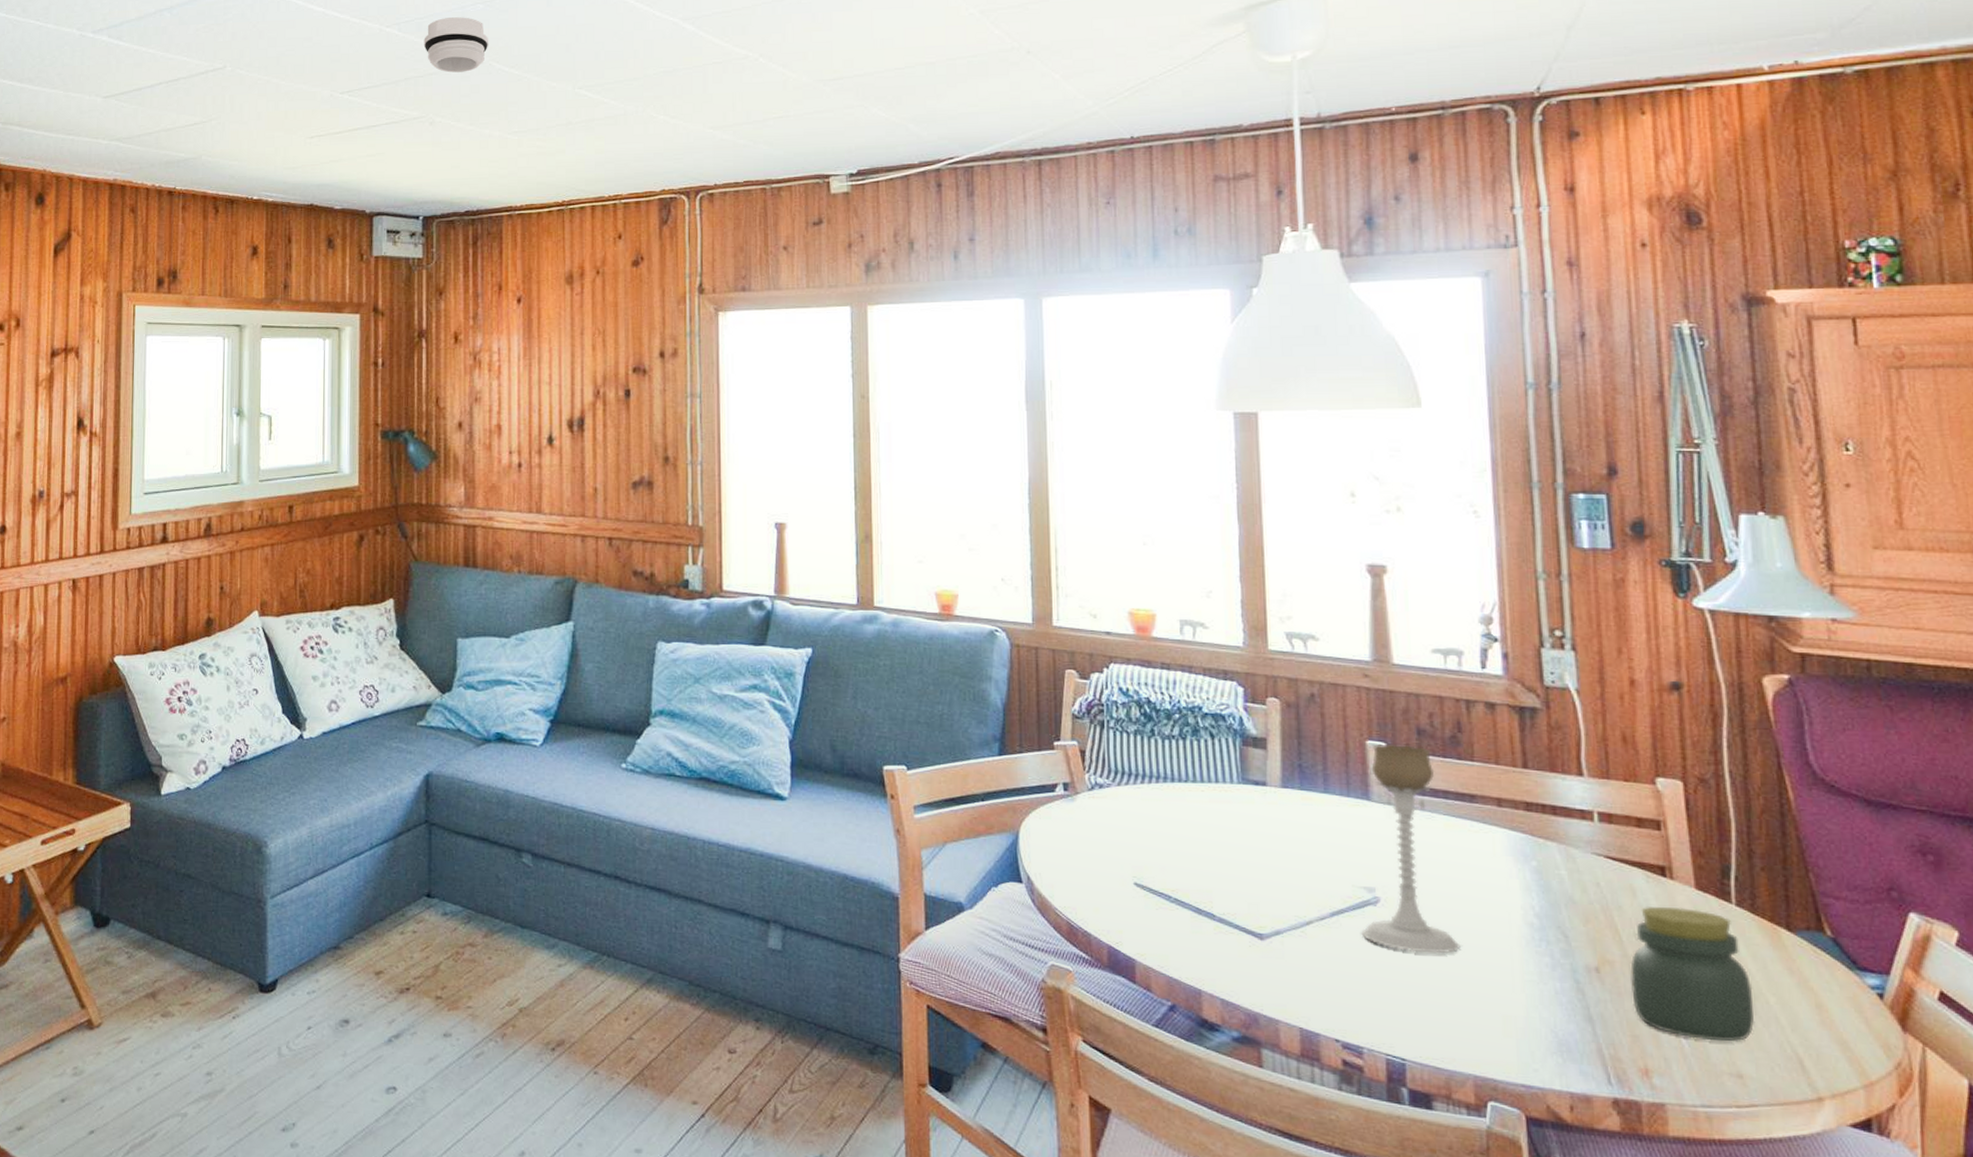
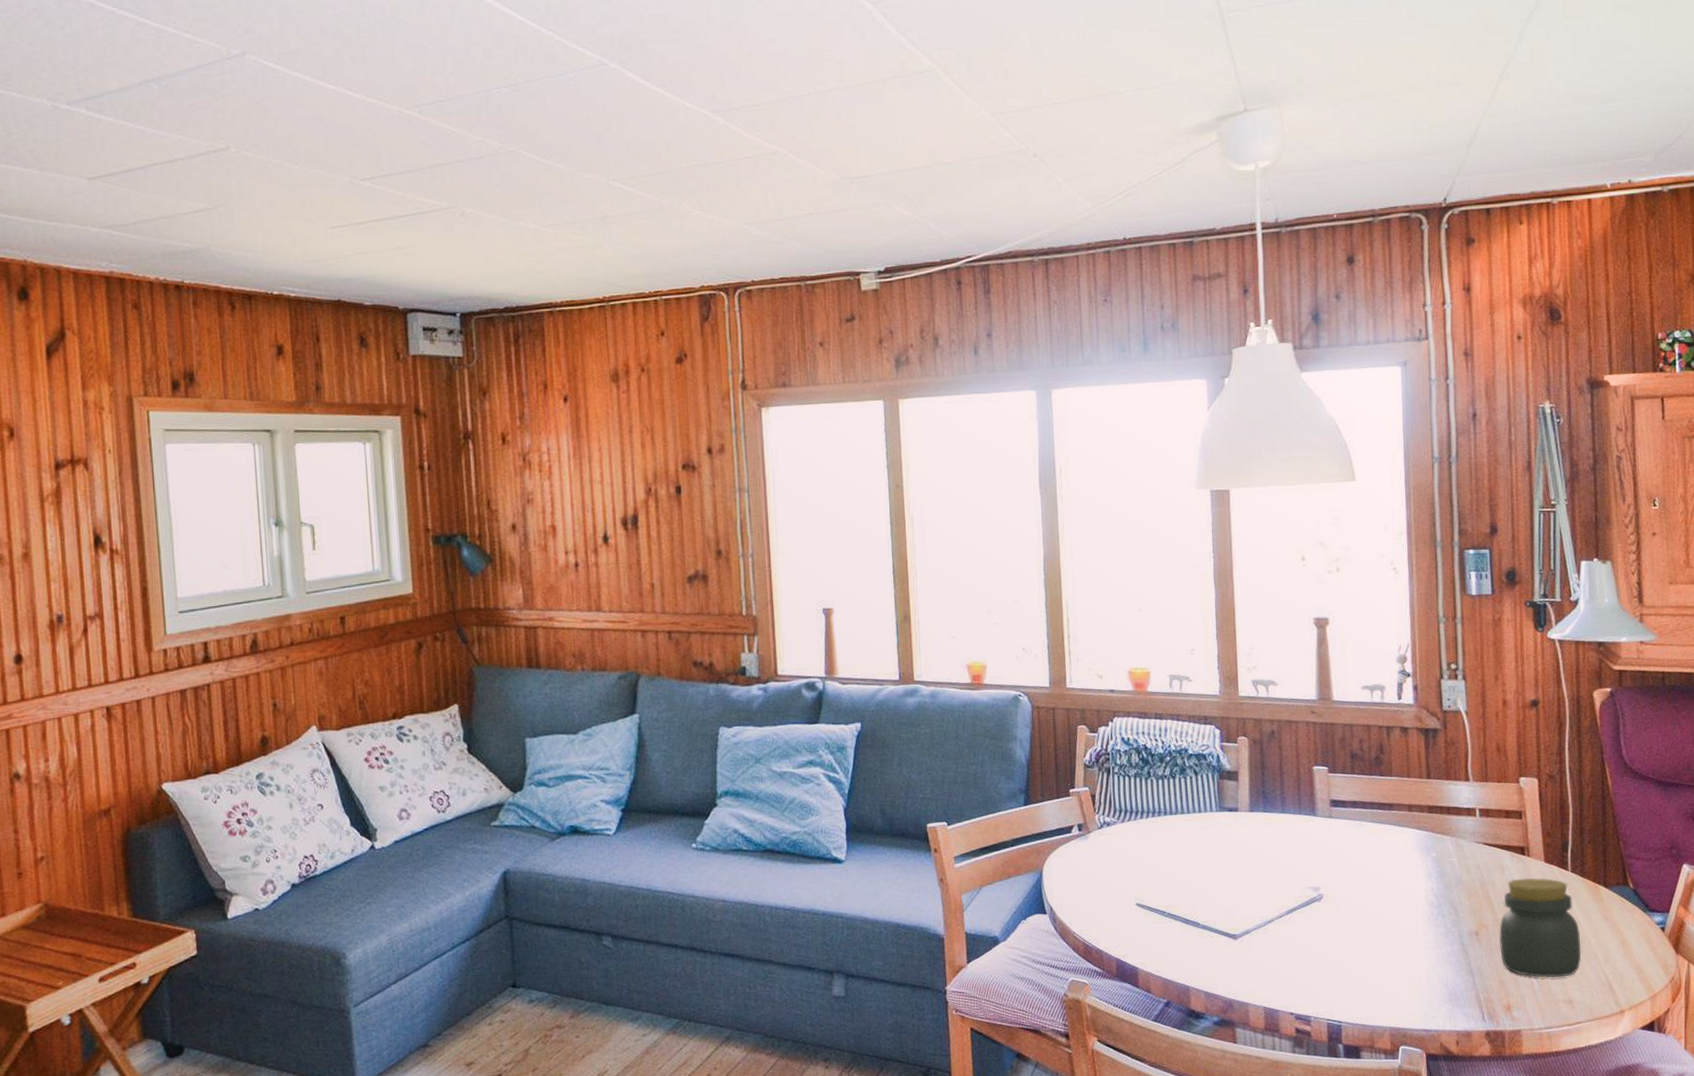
smoke detector: present [423,17,489,73] -> none [447,101,518,161]
candle holder: present [1361,744,1461,954] -> none [1309,767,1381,936]

